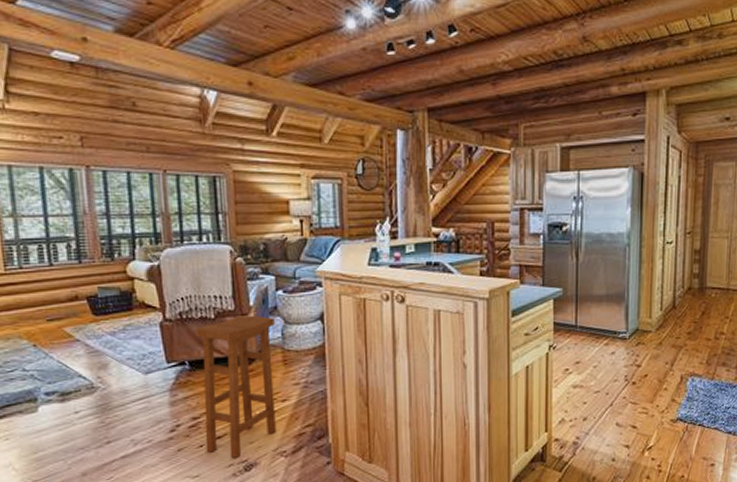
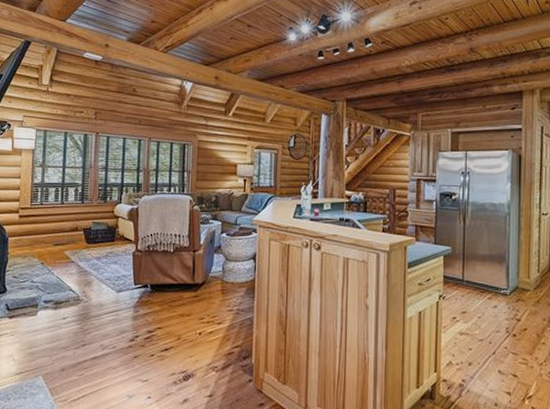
bar stool: present [195,314,276,458] -> none [155,250,218,368]

